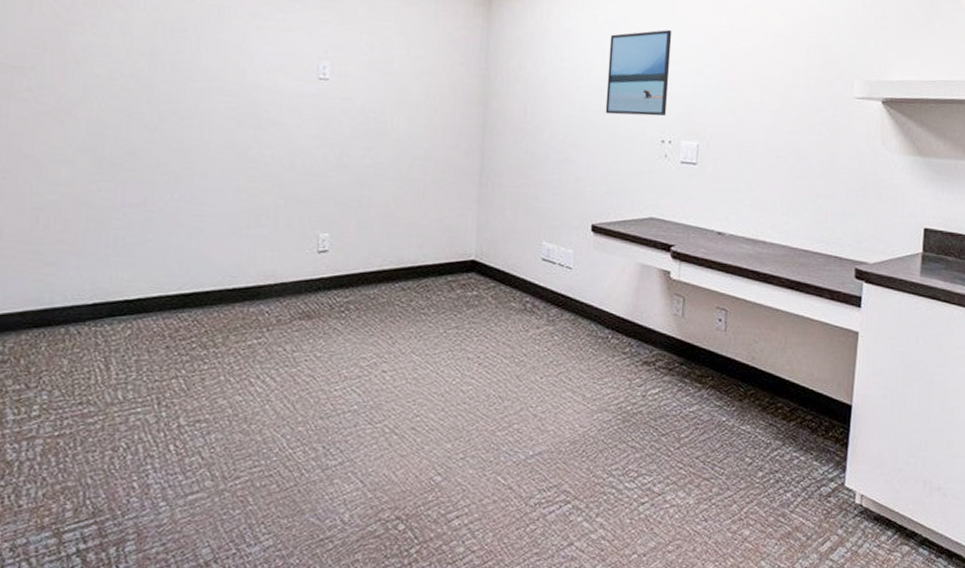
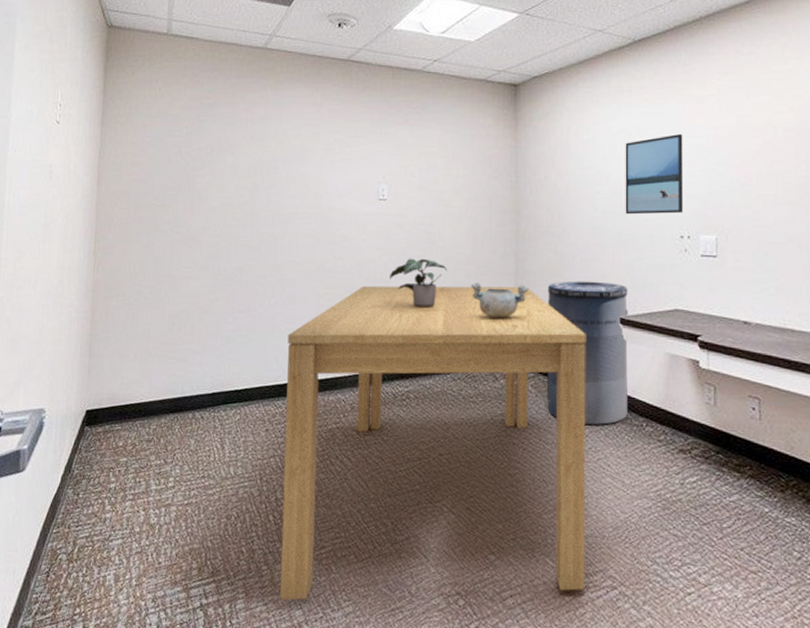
dining table: none [181,179,555,538] -> present [279,285,586,601]
potted plant: none [330,150,401,209] -> present [390,258,448,309]
decorative bowl: none [427,181,494,223] -> present [471,283,529,319]
trash can: none [508,183,602,338] -> present [547,281,628,425]

